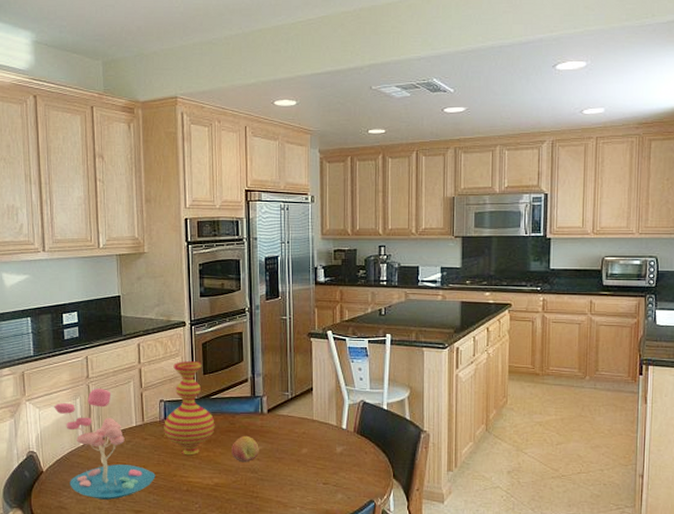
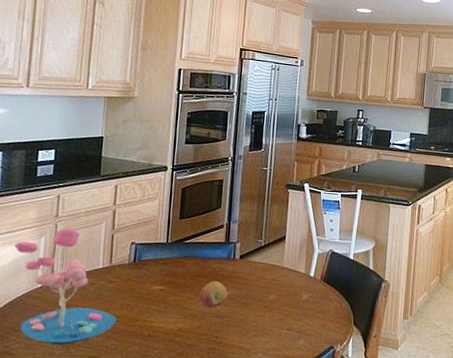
vase: present [164,361,215,456] -> none [131,205,186,300]

